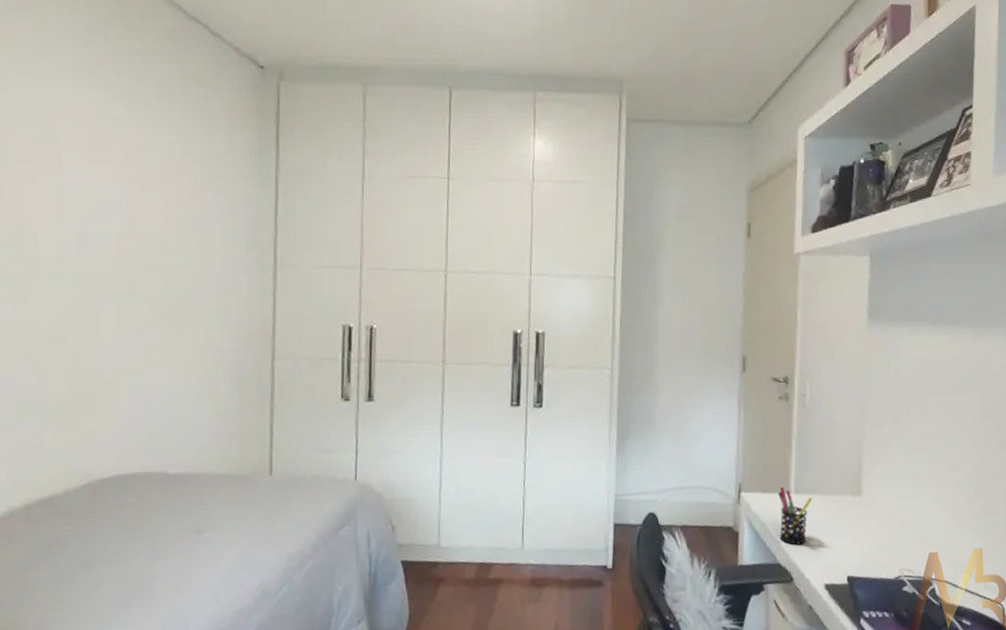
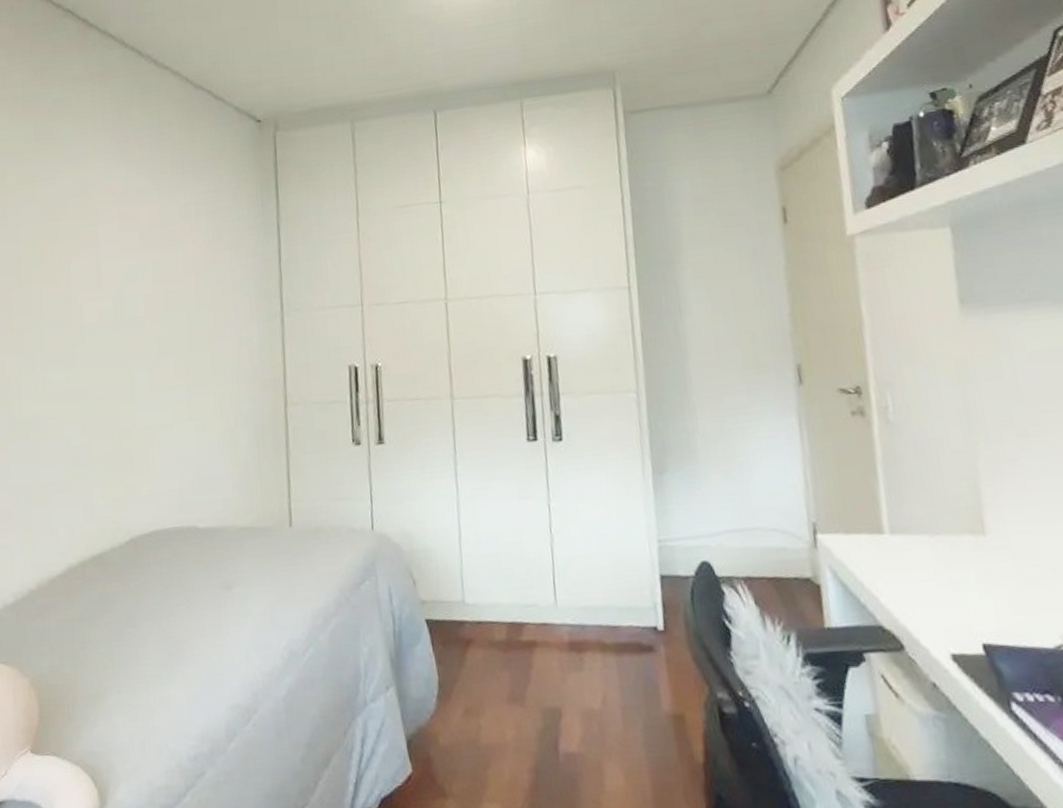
pen holder: present [778,486,813,545] -> none [867,525,917,601]

